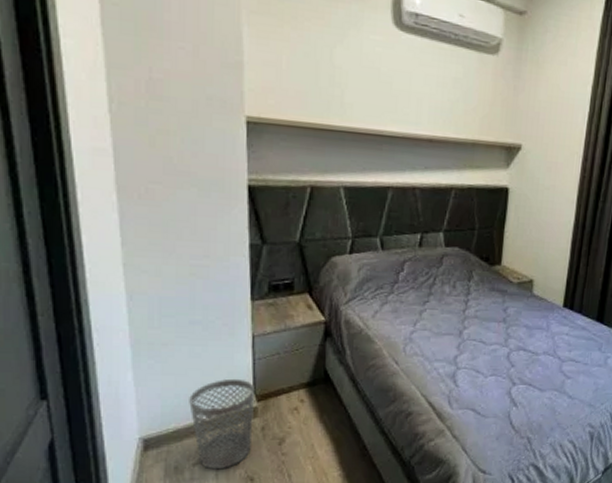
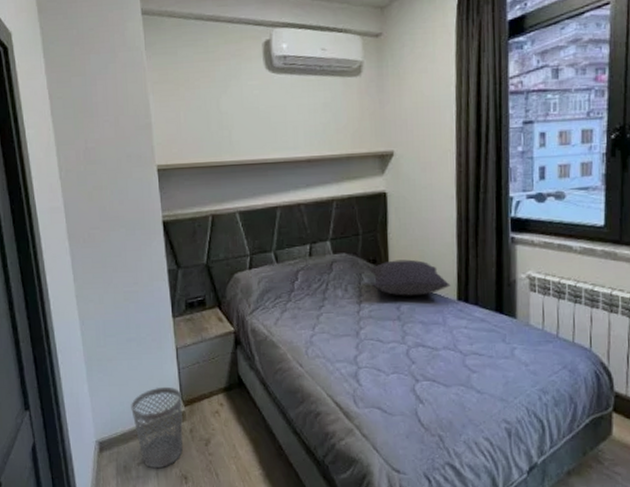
pillow: none [481,260,559,299] -> present [370,259,451,296]

